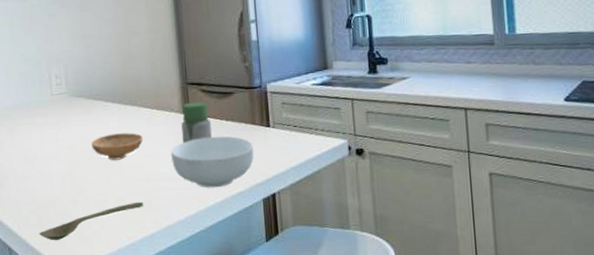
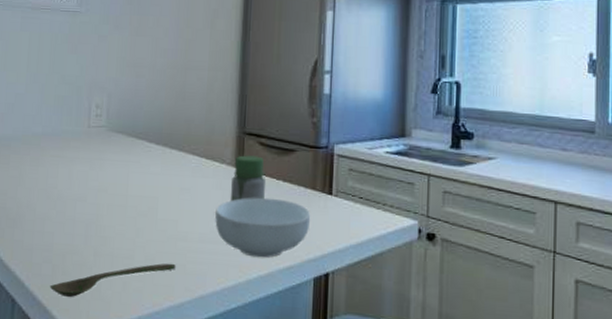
bowl: present [91,133,143,160] -> none [125,180,185,212]

